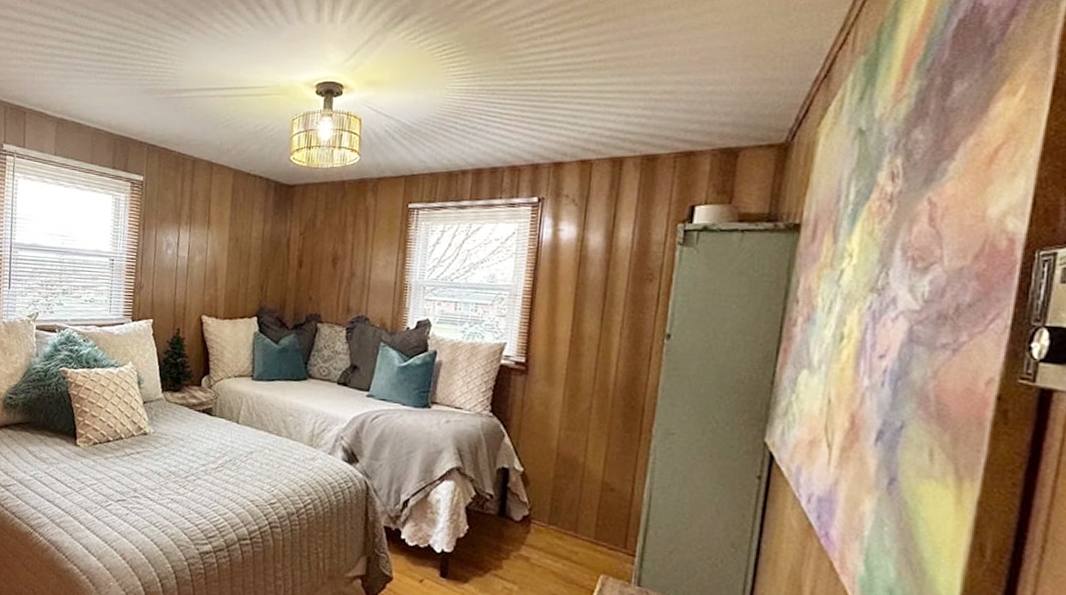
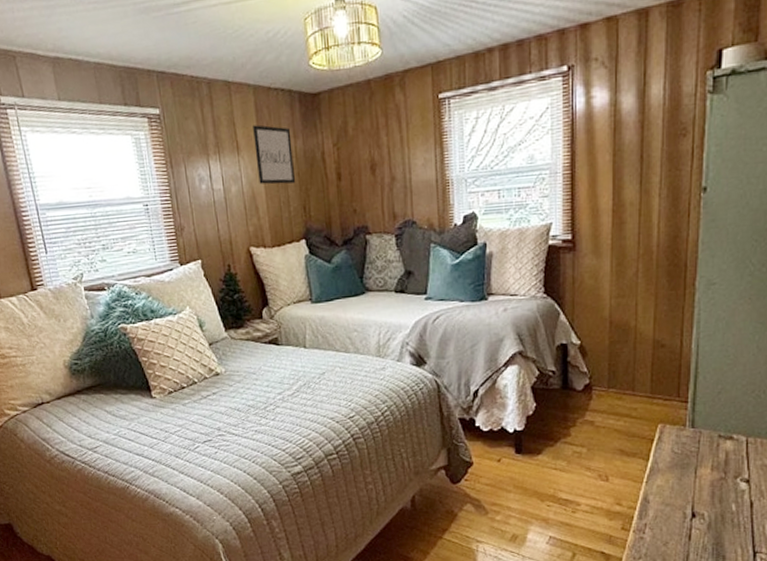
wall art: none [223,204,262,264] -> present [253,125,296,185]

